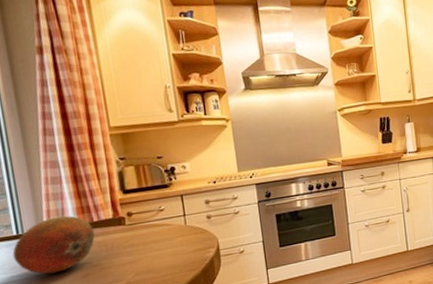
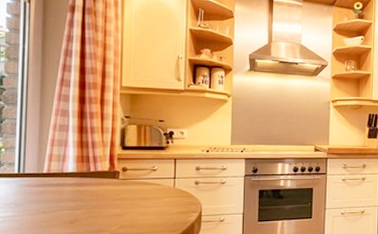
fruit: present [12,215,95,274] -> none [10,161,89,215]

